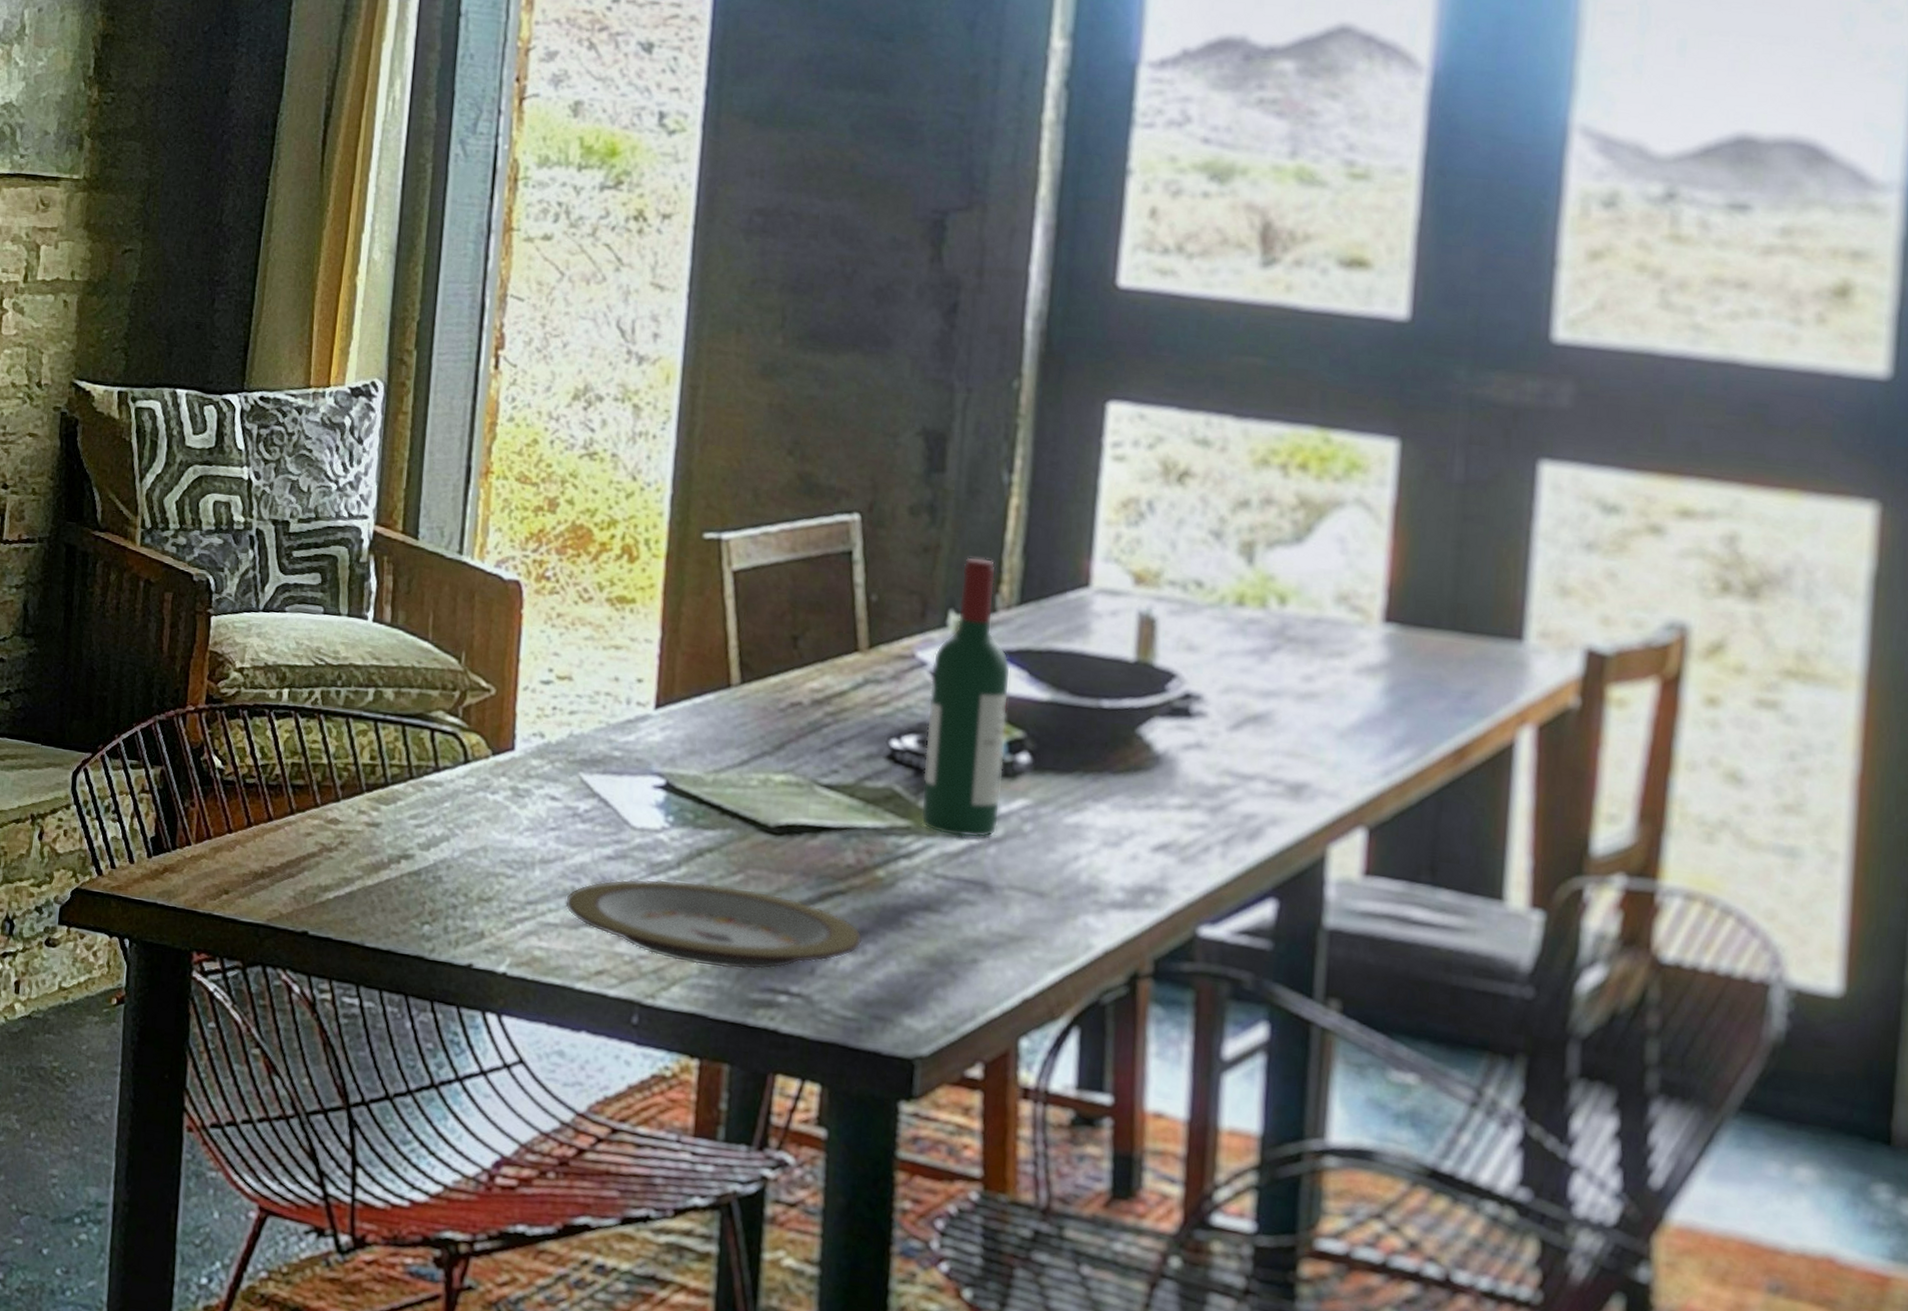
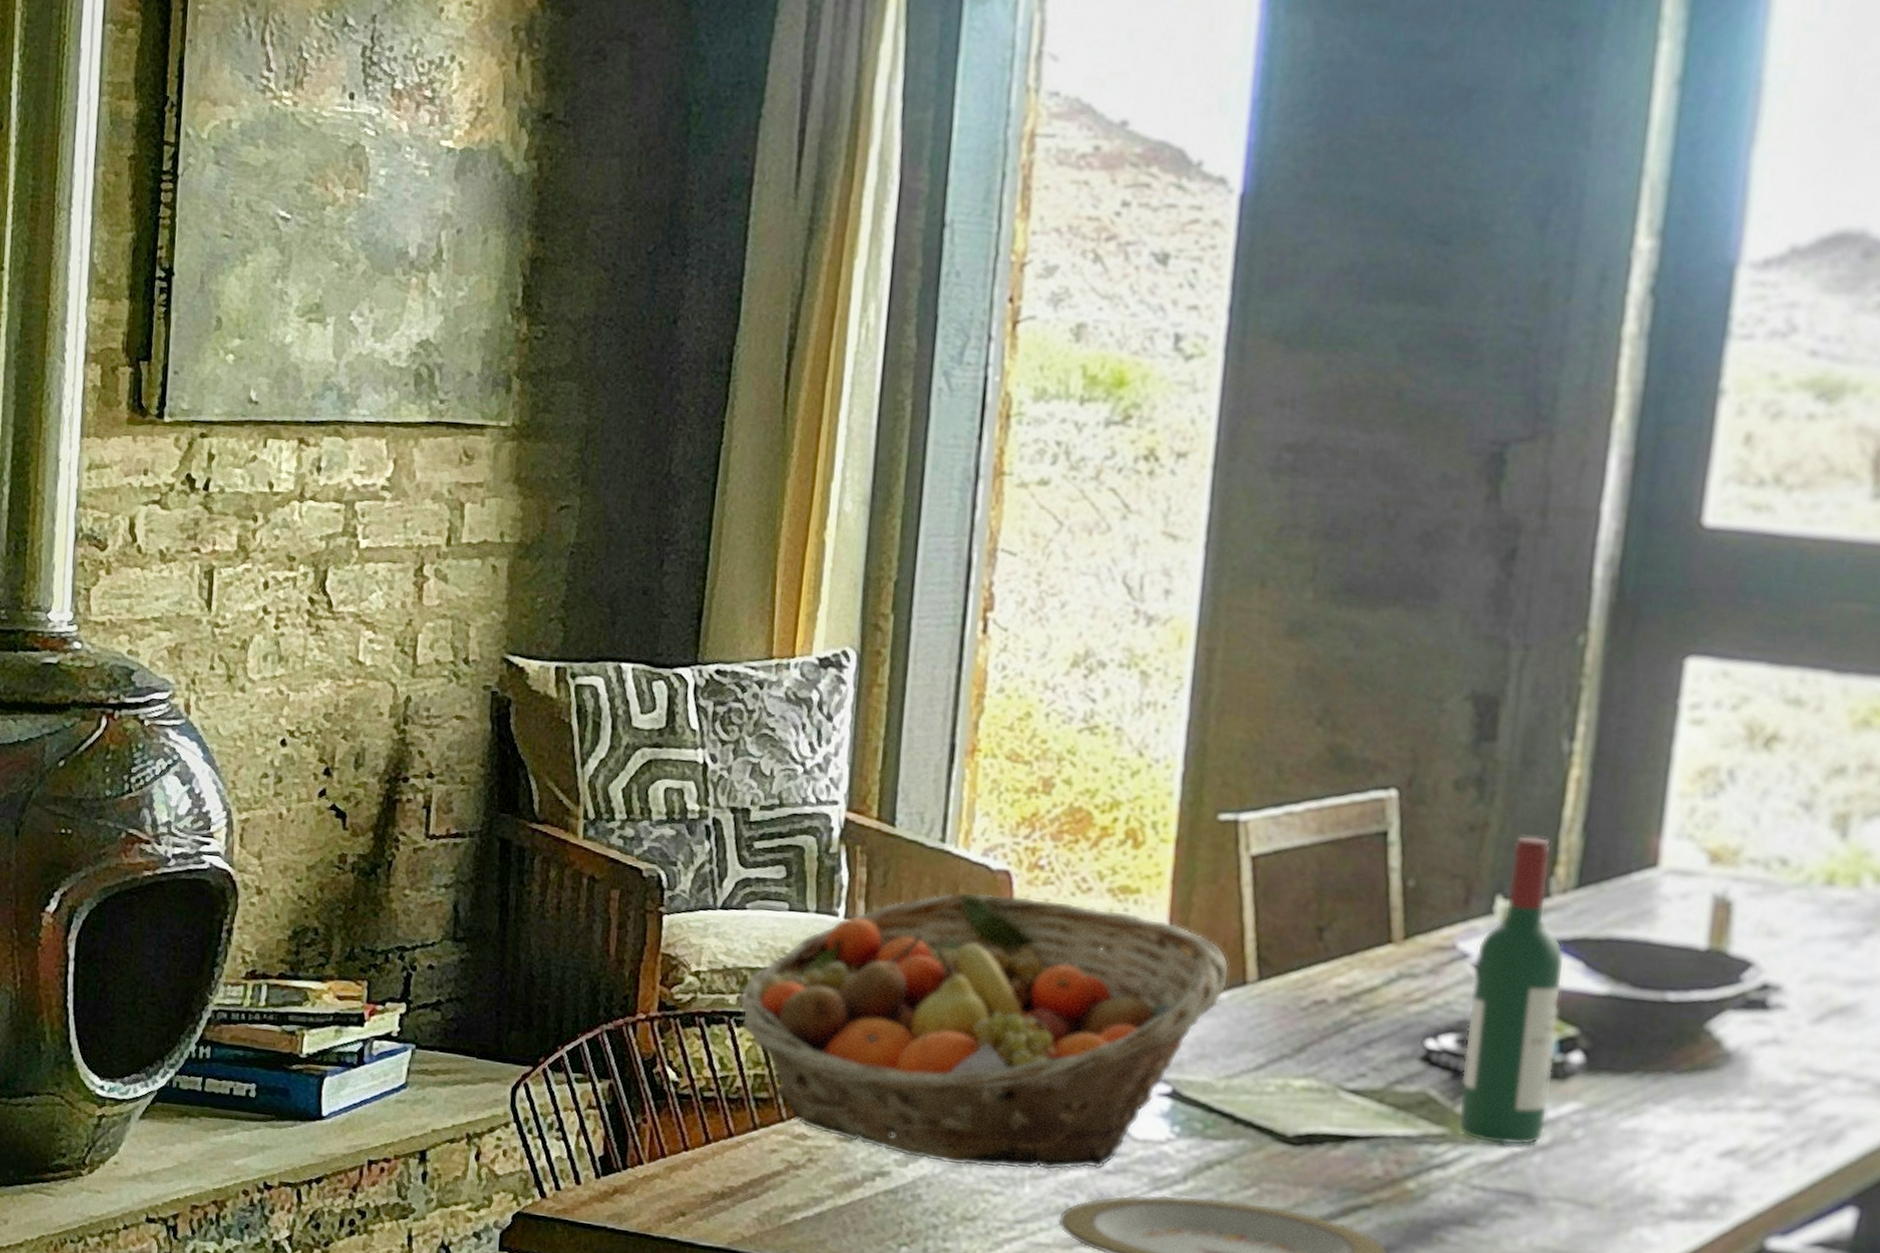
fruit basket: none [277,599,716,856] -> present [737,891,1230,1171]

